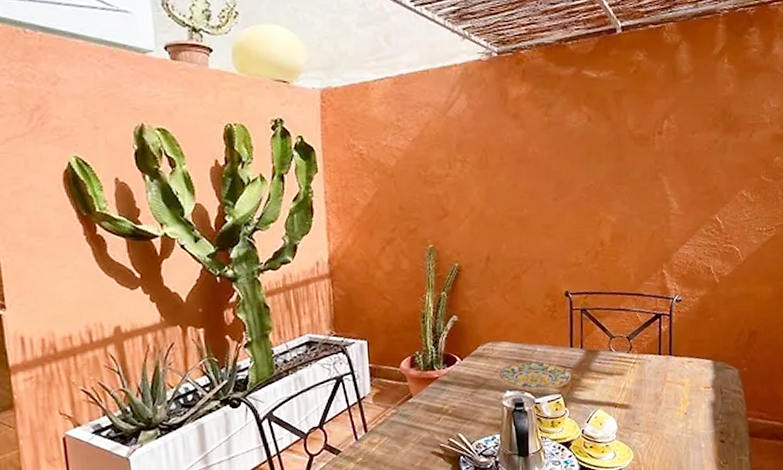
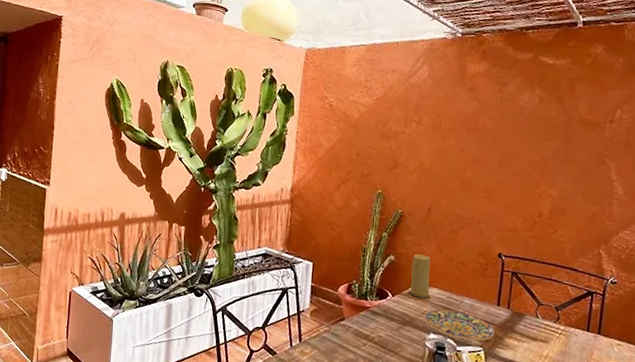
candle: none [475,308,503,359] -> present [406,254,432,301]

